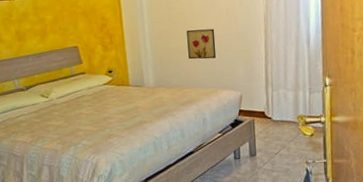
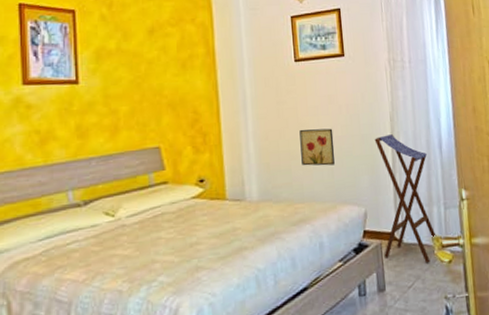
stool: none [250,32,301,136] -> present [374,134,437,263]

